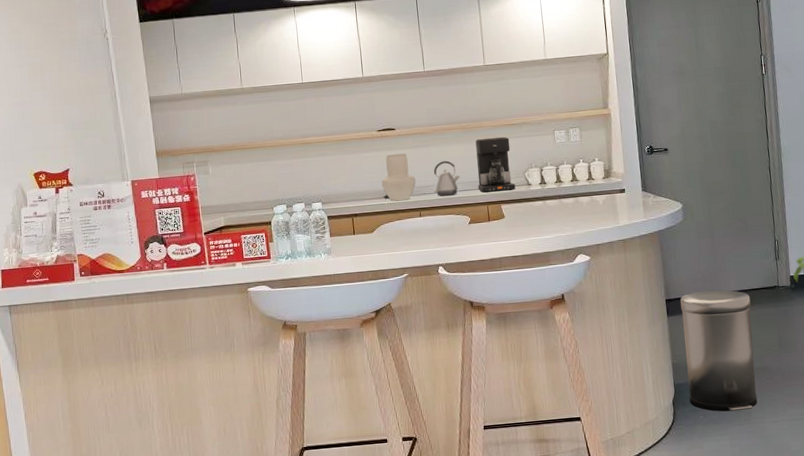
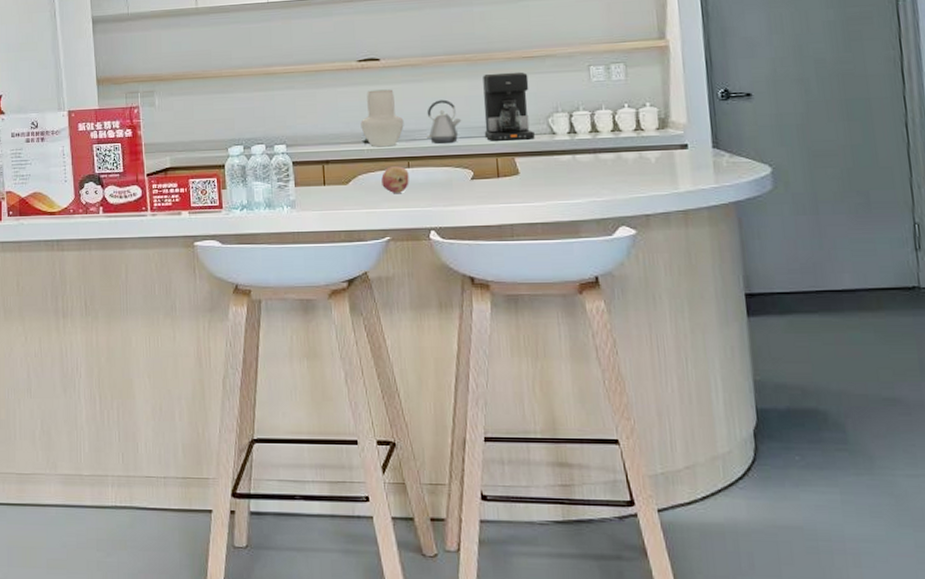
fruit: none [399,216,421,239] -> present [381,166,409,194]
pedal bin: present [680,290,757,412] -> none [767,286,885,455]

